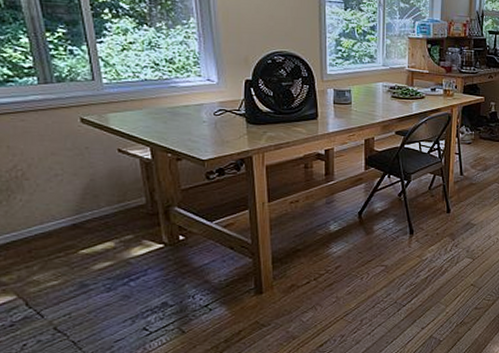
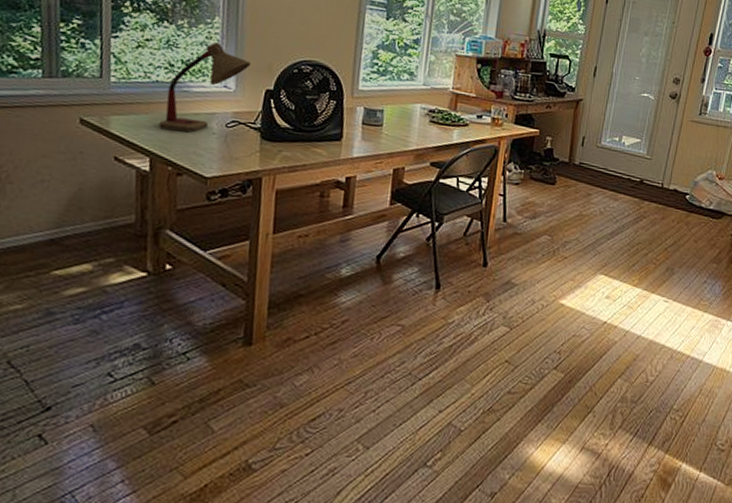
desk lamp: none [153,40,229,123] -> present [158,41,252,133]

